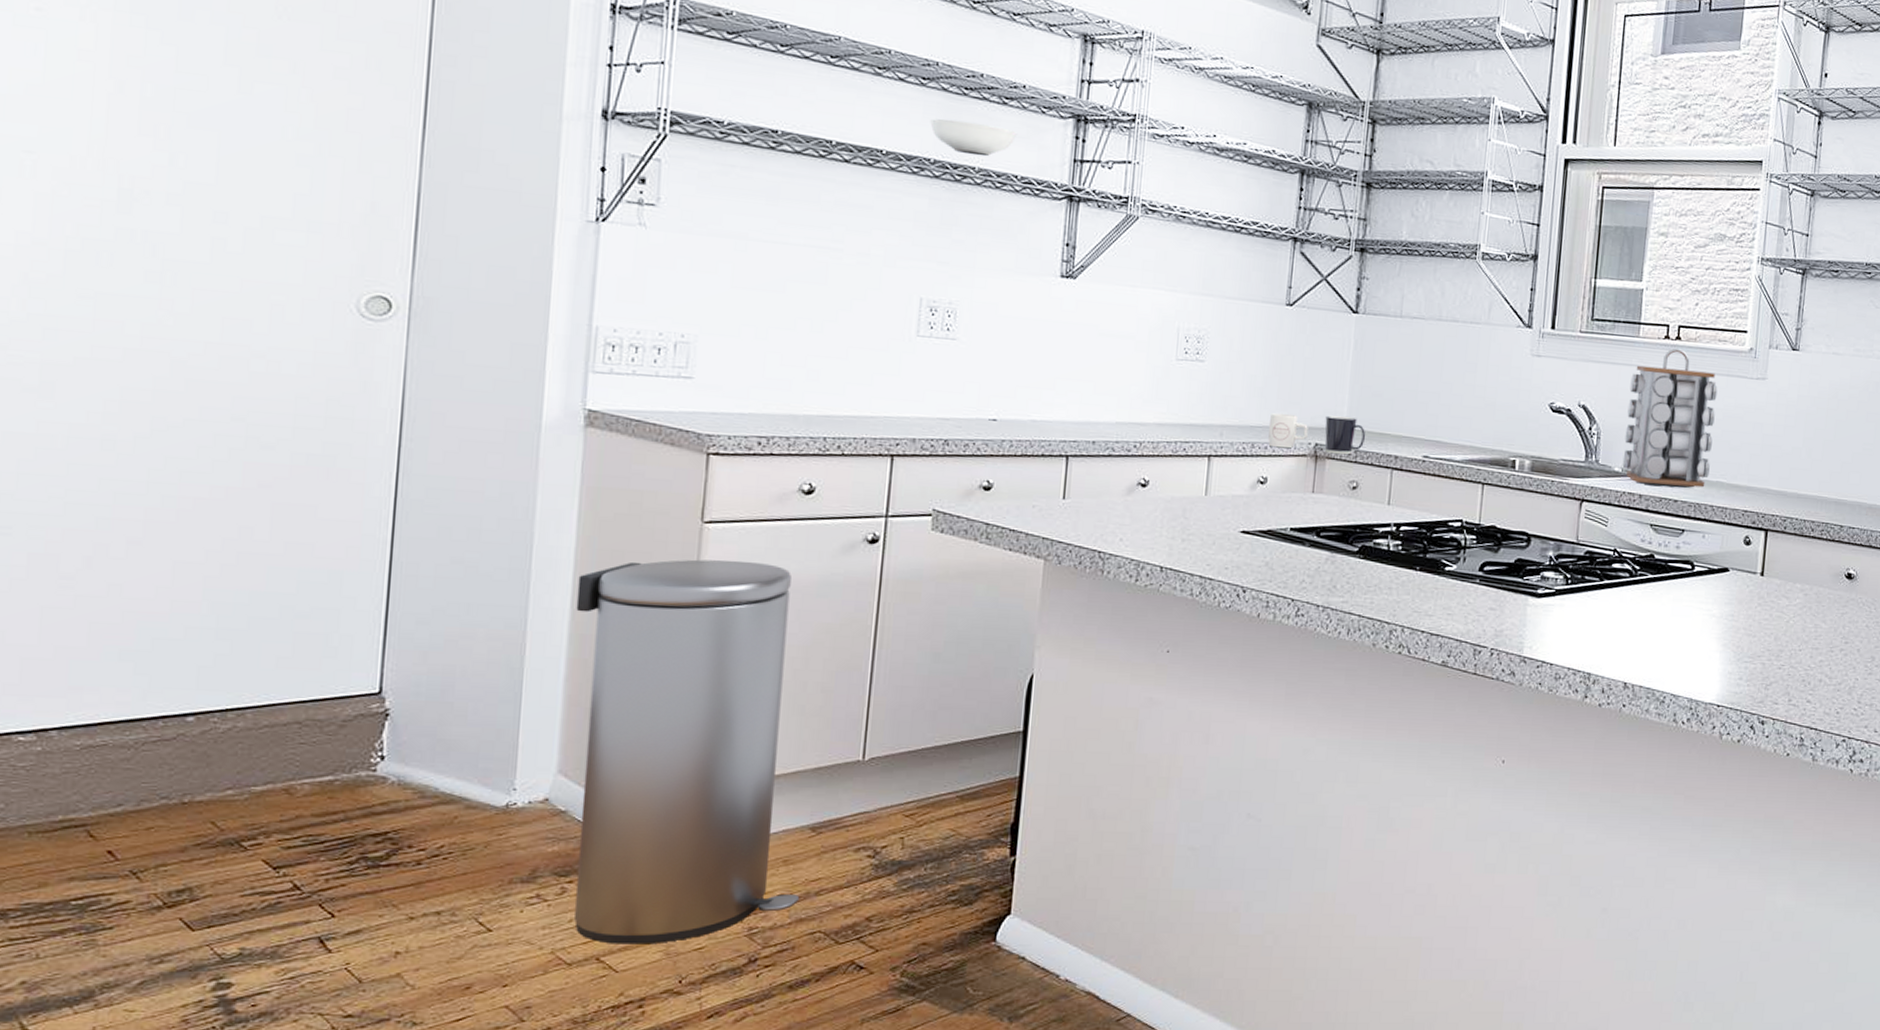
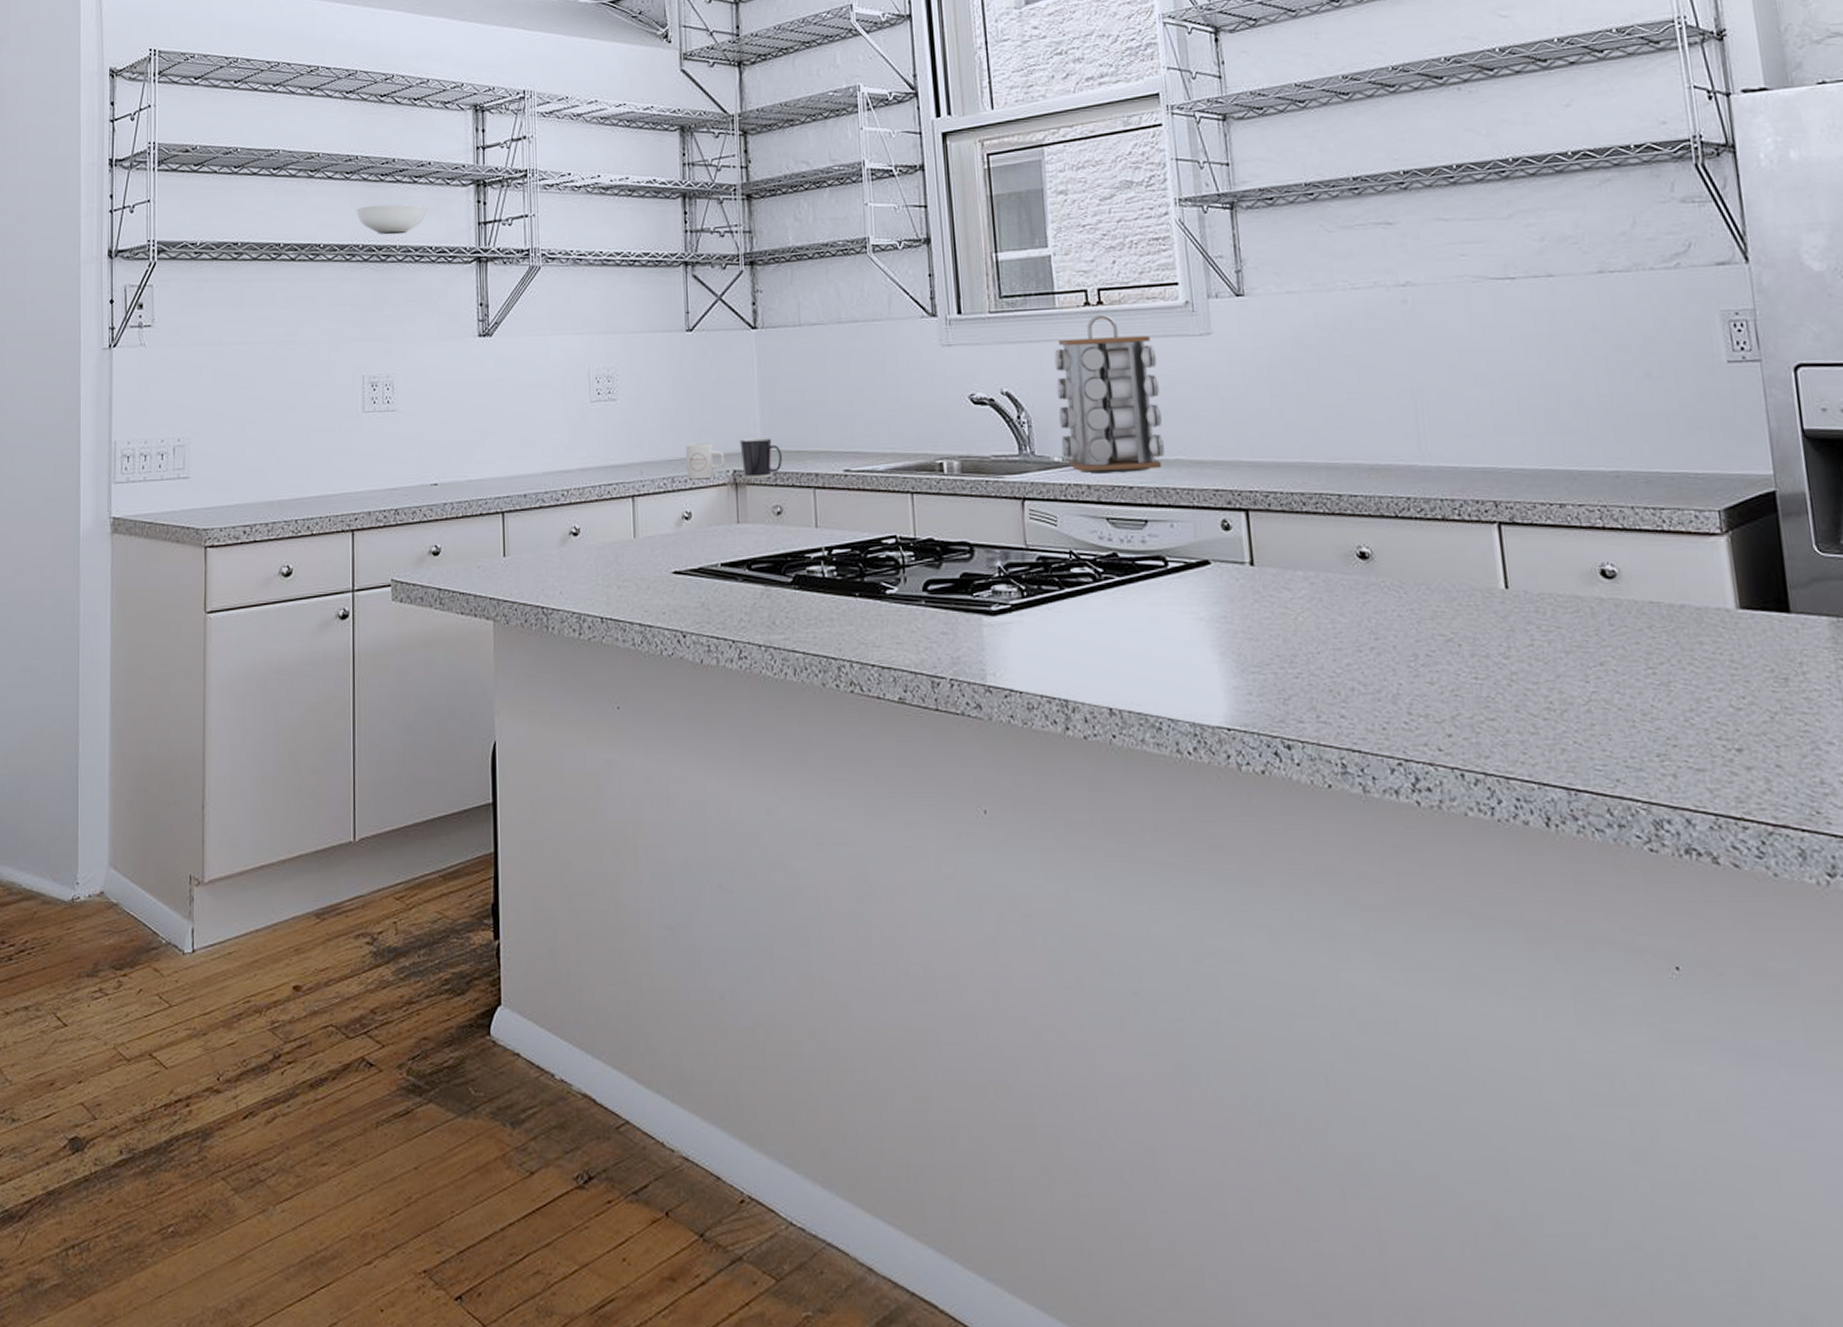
pedal bin: present [573,559,800,945] -> none [114,646,312,1040]

